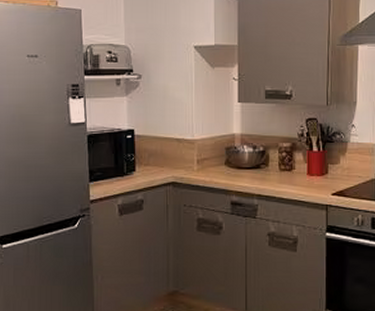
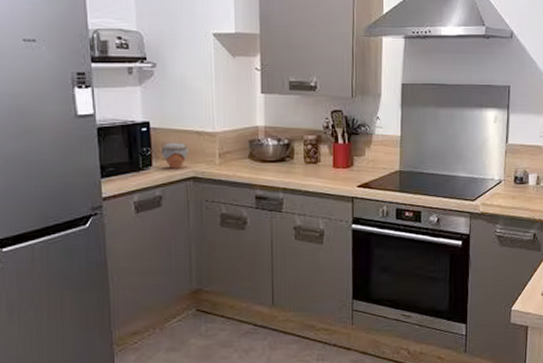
jar: none [144,149,169,174] -> present [161,142,189,169]

